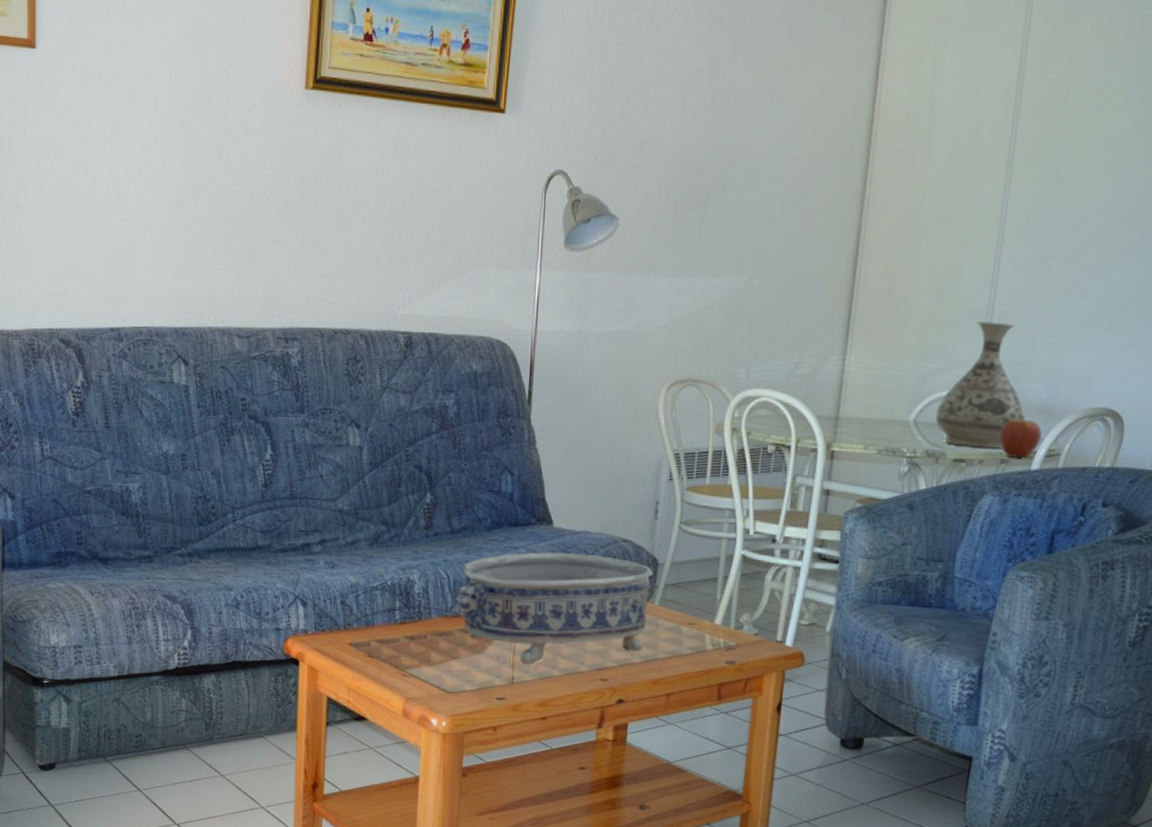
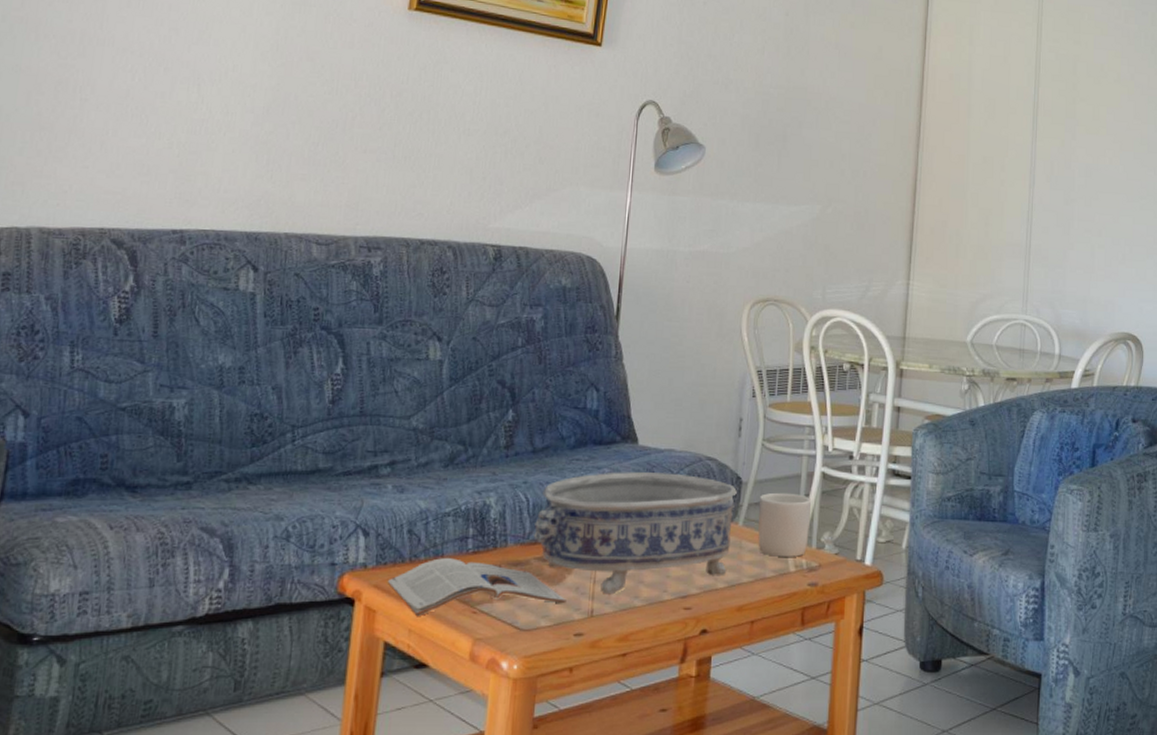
magazine: none [325,626,488,676] -> present [387,557,567,616]
mug: none [674,574,731,636] -> present [758,492,812,557]
vase: present [935,322,1024,448] -> none [989,253,1062,368]
fruit: present [999,416,1042,458] -> none [1043,339,1077,377]

